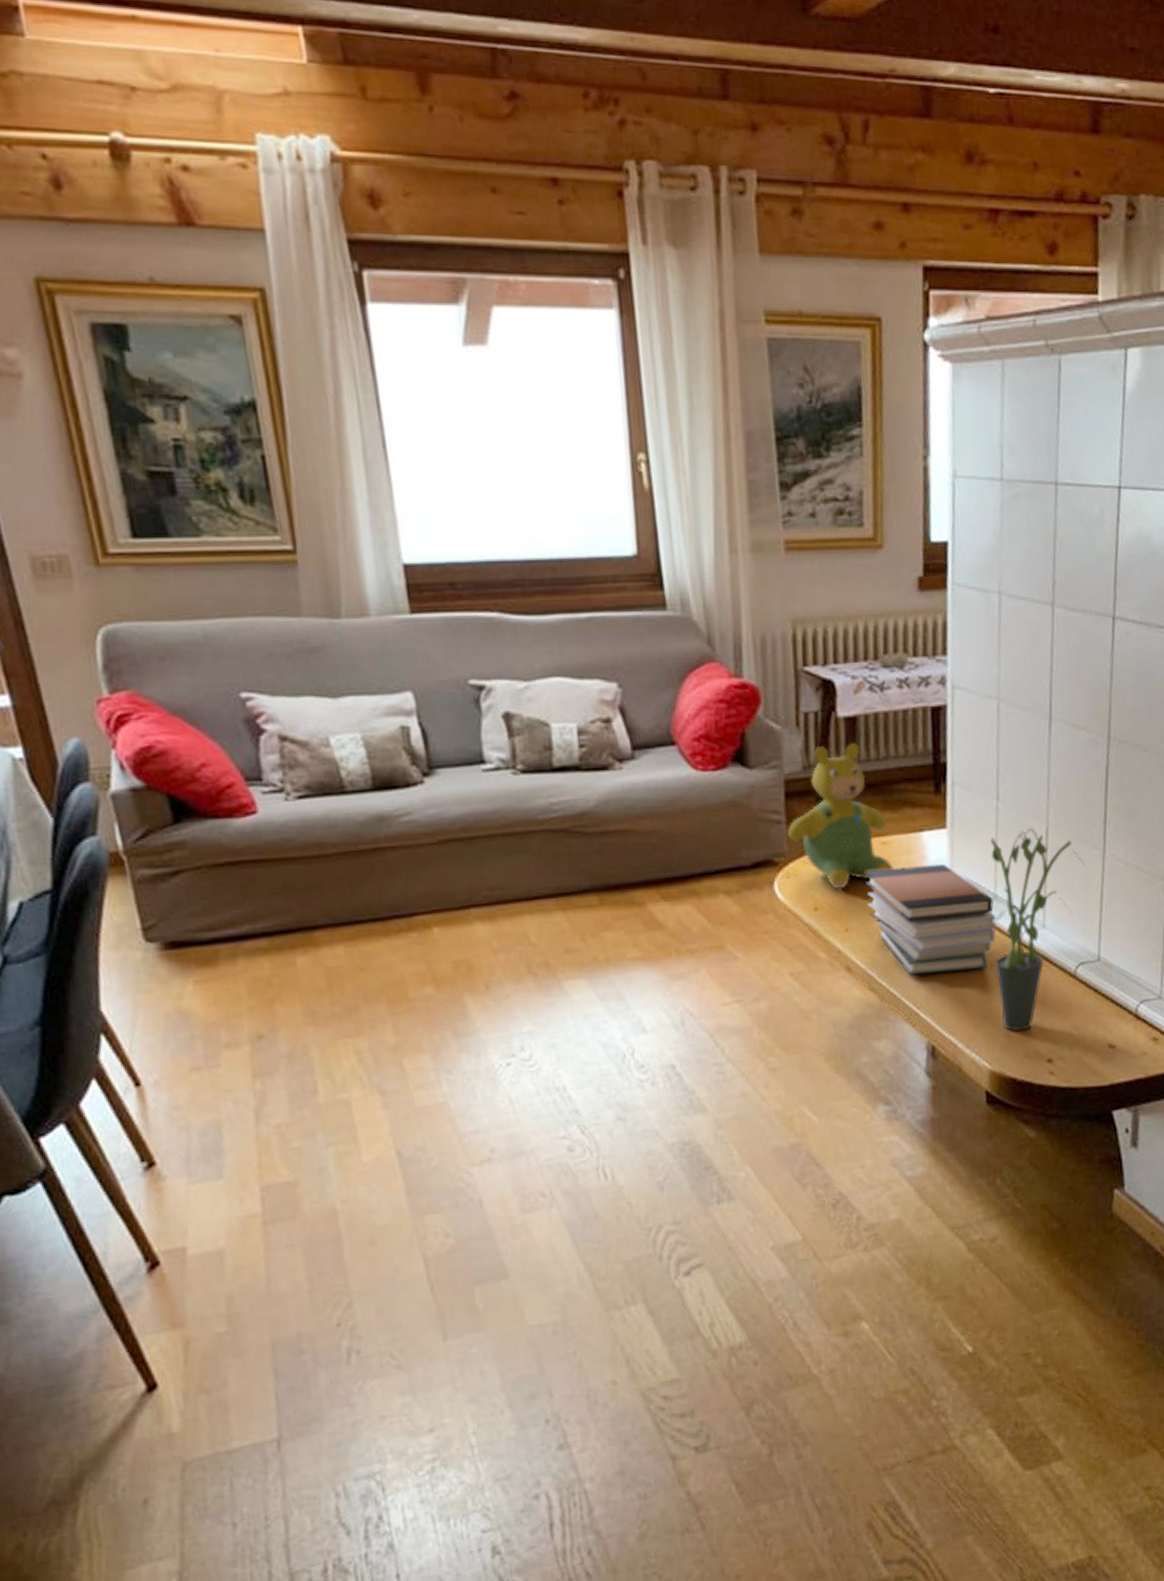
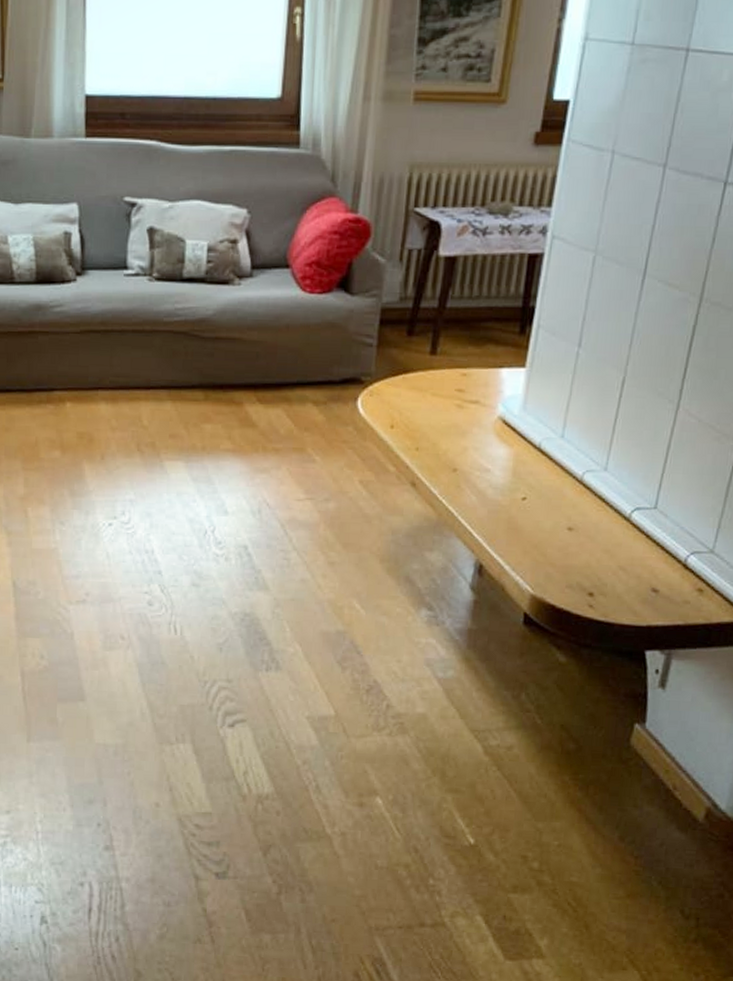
teddy bear: present [788,743,894,890] -> none [377,281,471,412]
book stack: present [865,864,996,975] -> none [440,397,560,501]
potted plant: present [990,828,1086,1032] -> none [551,376,657,563]

